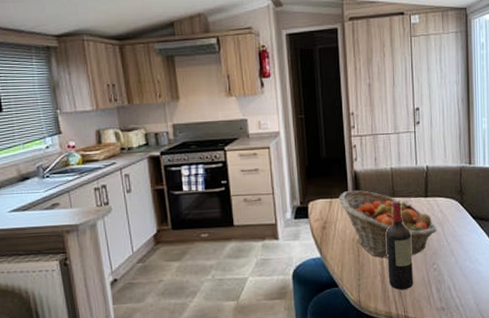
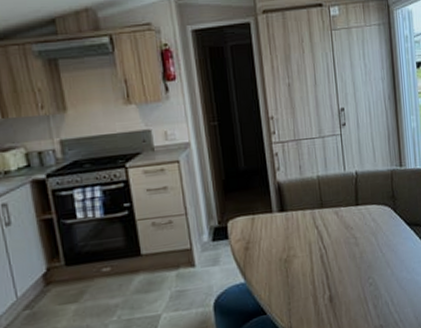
fruit basket: present [339,190,436,258] -> none [261,203,370,277]
wine bottle: present [386,201,413,290] -> none [316,212,349,311]

